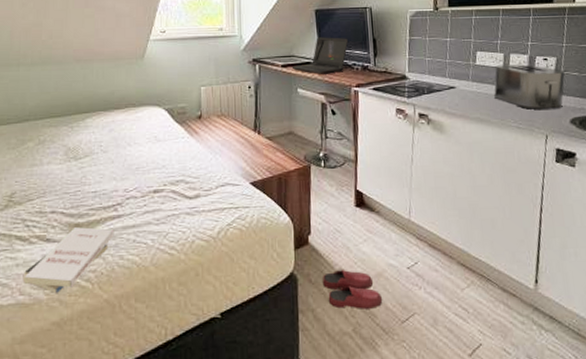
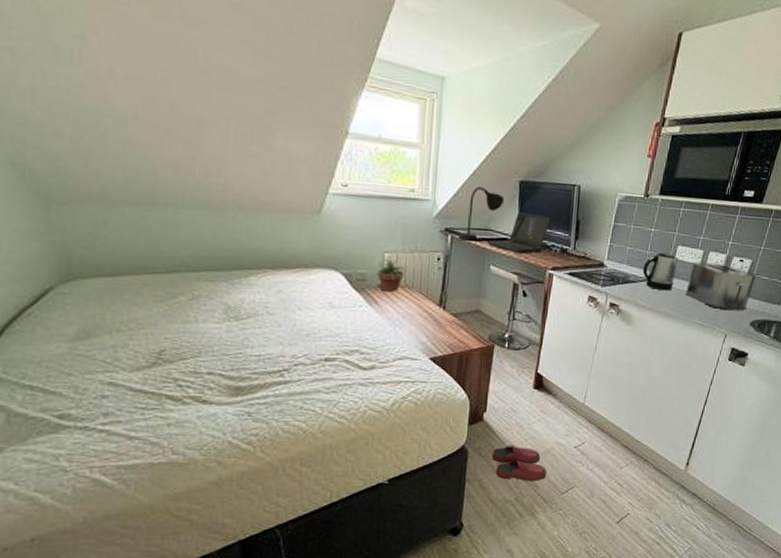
books: present [22,227,114,293] -> none [175,391,280,454]
potted plant: none [192,89,222,122] -> present [373,257,408,292]
desk lamp: none [265,19,304,68] -> present [458,187,505,241]
kettle: none [445,60,480,97] -> present [642,252,678,292]

